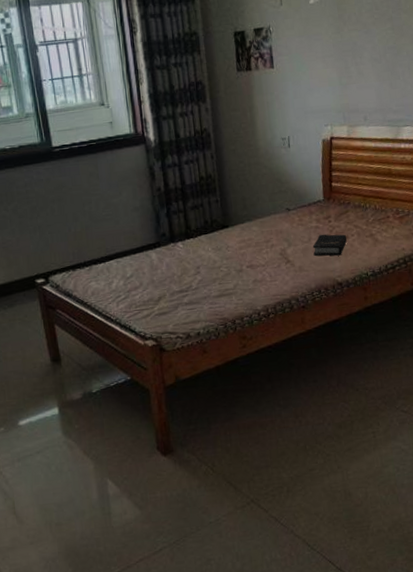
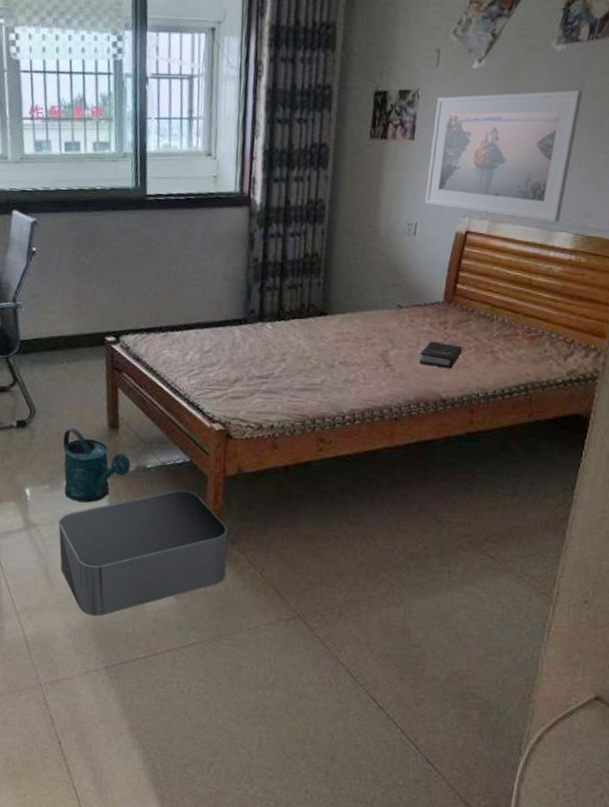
watering can: none [10,368,78,438] -> present [62,428,131,503]
storage bin: none [18,406,181,543] -> present [58,489,228,616]
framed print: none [286,11,404,121] -> present [425,90,582,222]

